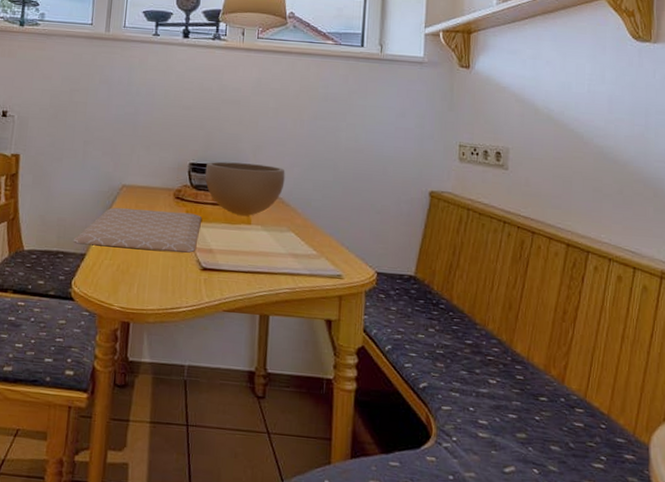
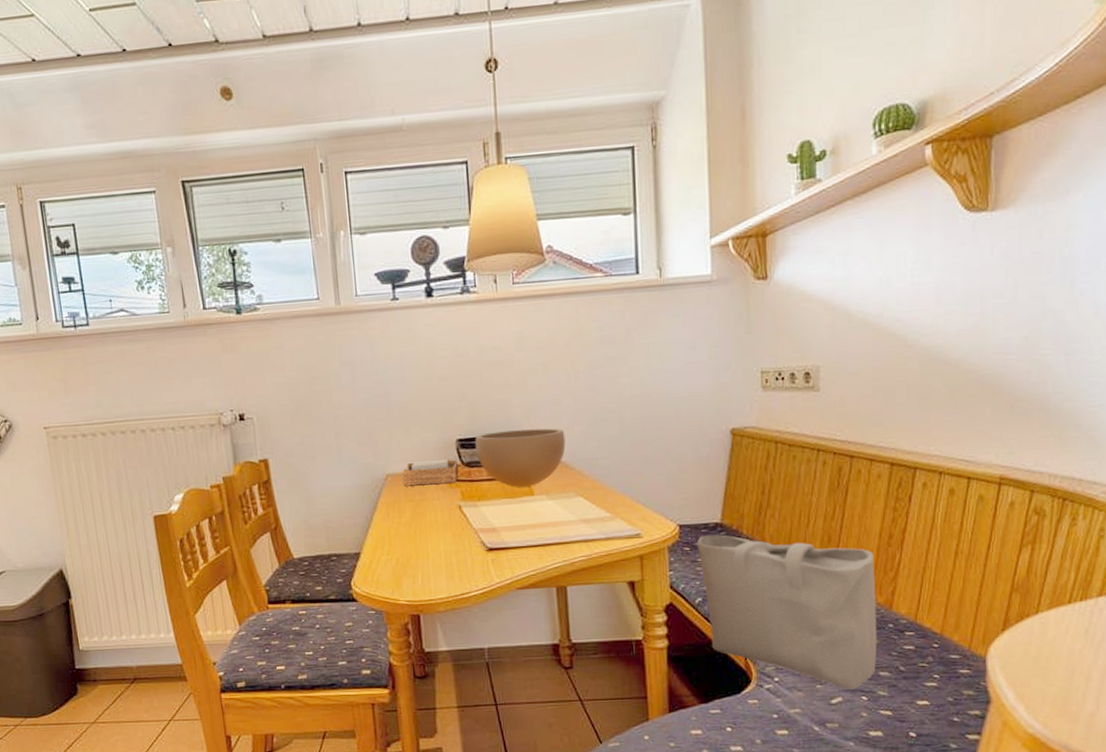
placemat: present [73,207,201,253] -> none [344,493,480,544]
napkin holder: none [135,177,188,202] -> present [402,458,459,487]
tote bag: none [392,285,550,460] -> present [698,534,878,690]

